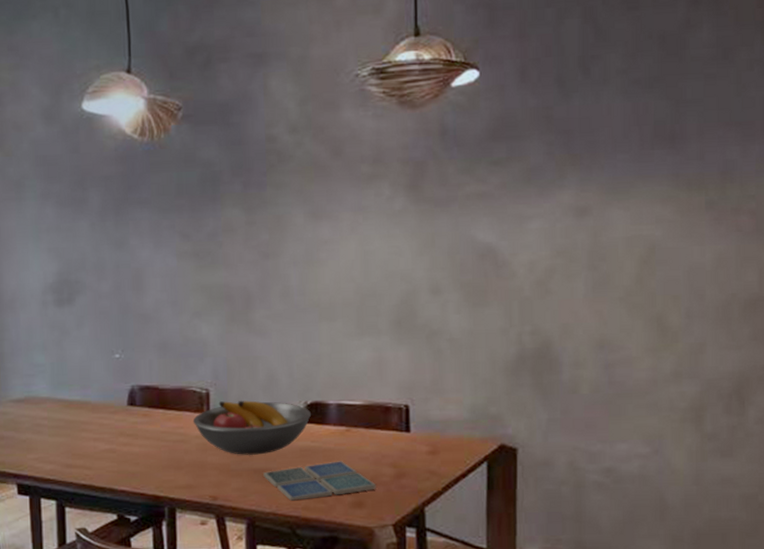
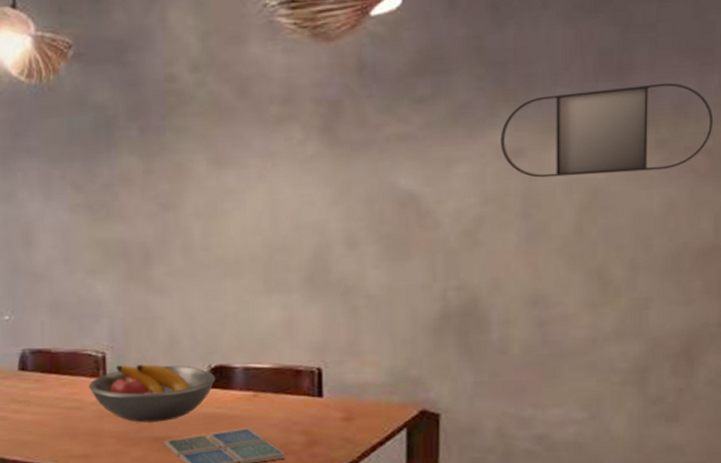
home mirror: none [568,151,756,234] -> present [501,82,714,178]

